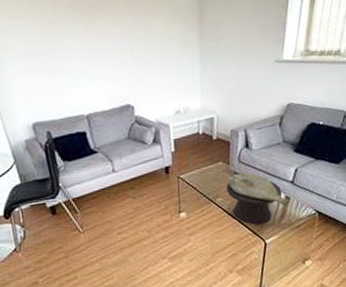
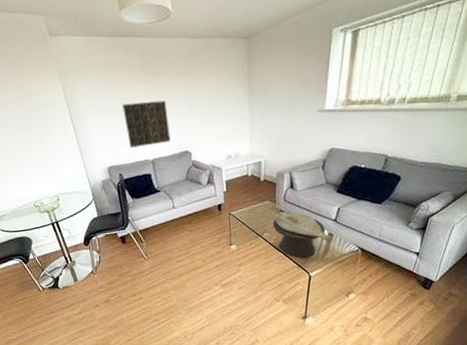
wall panel: none [49,44,110,101] -> present [122,100,171,148]

